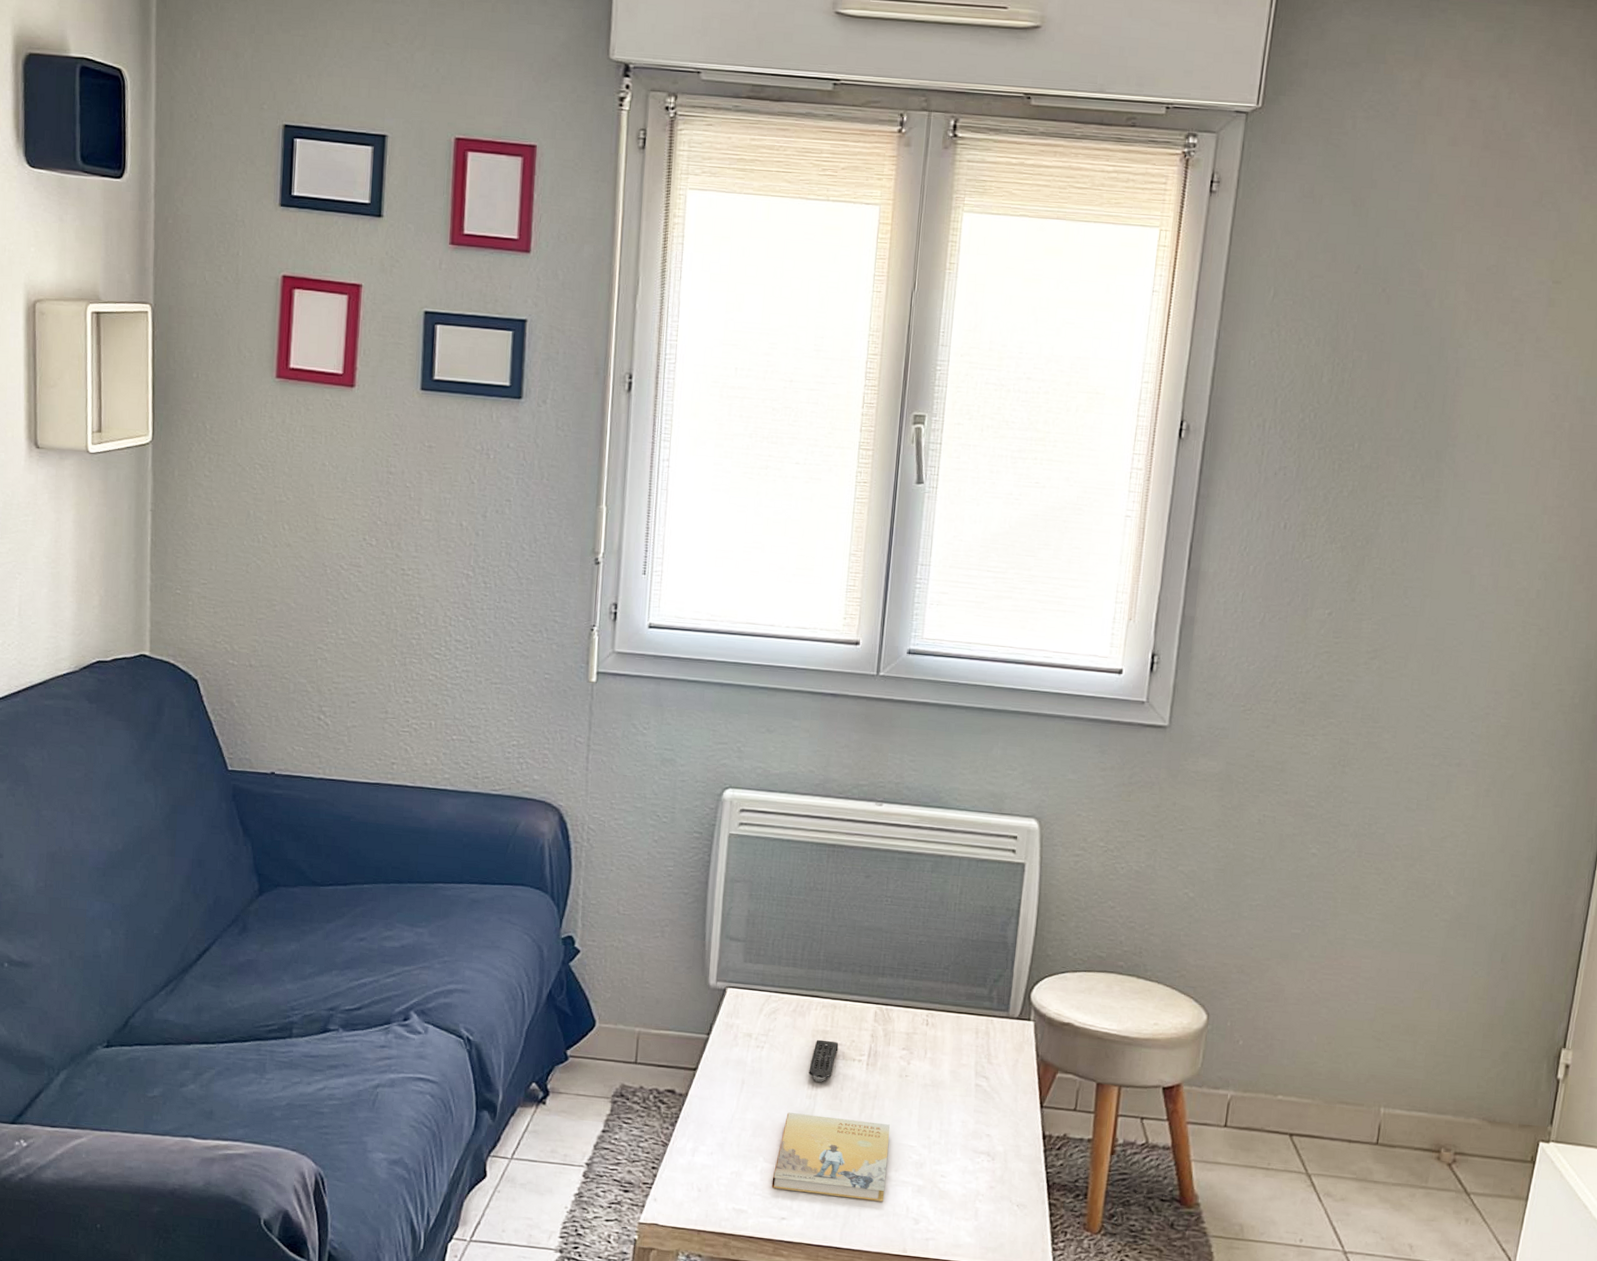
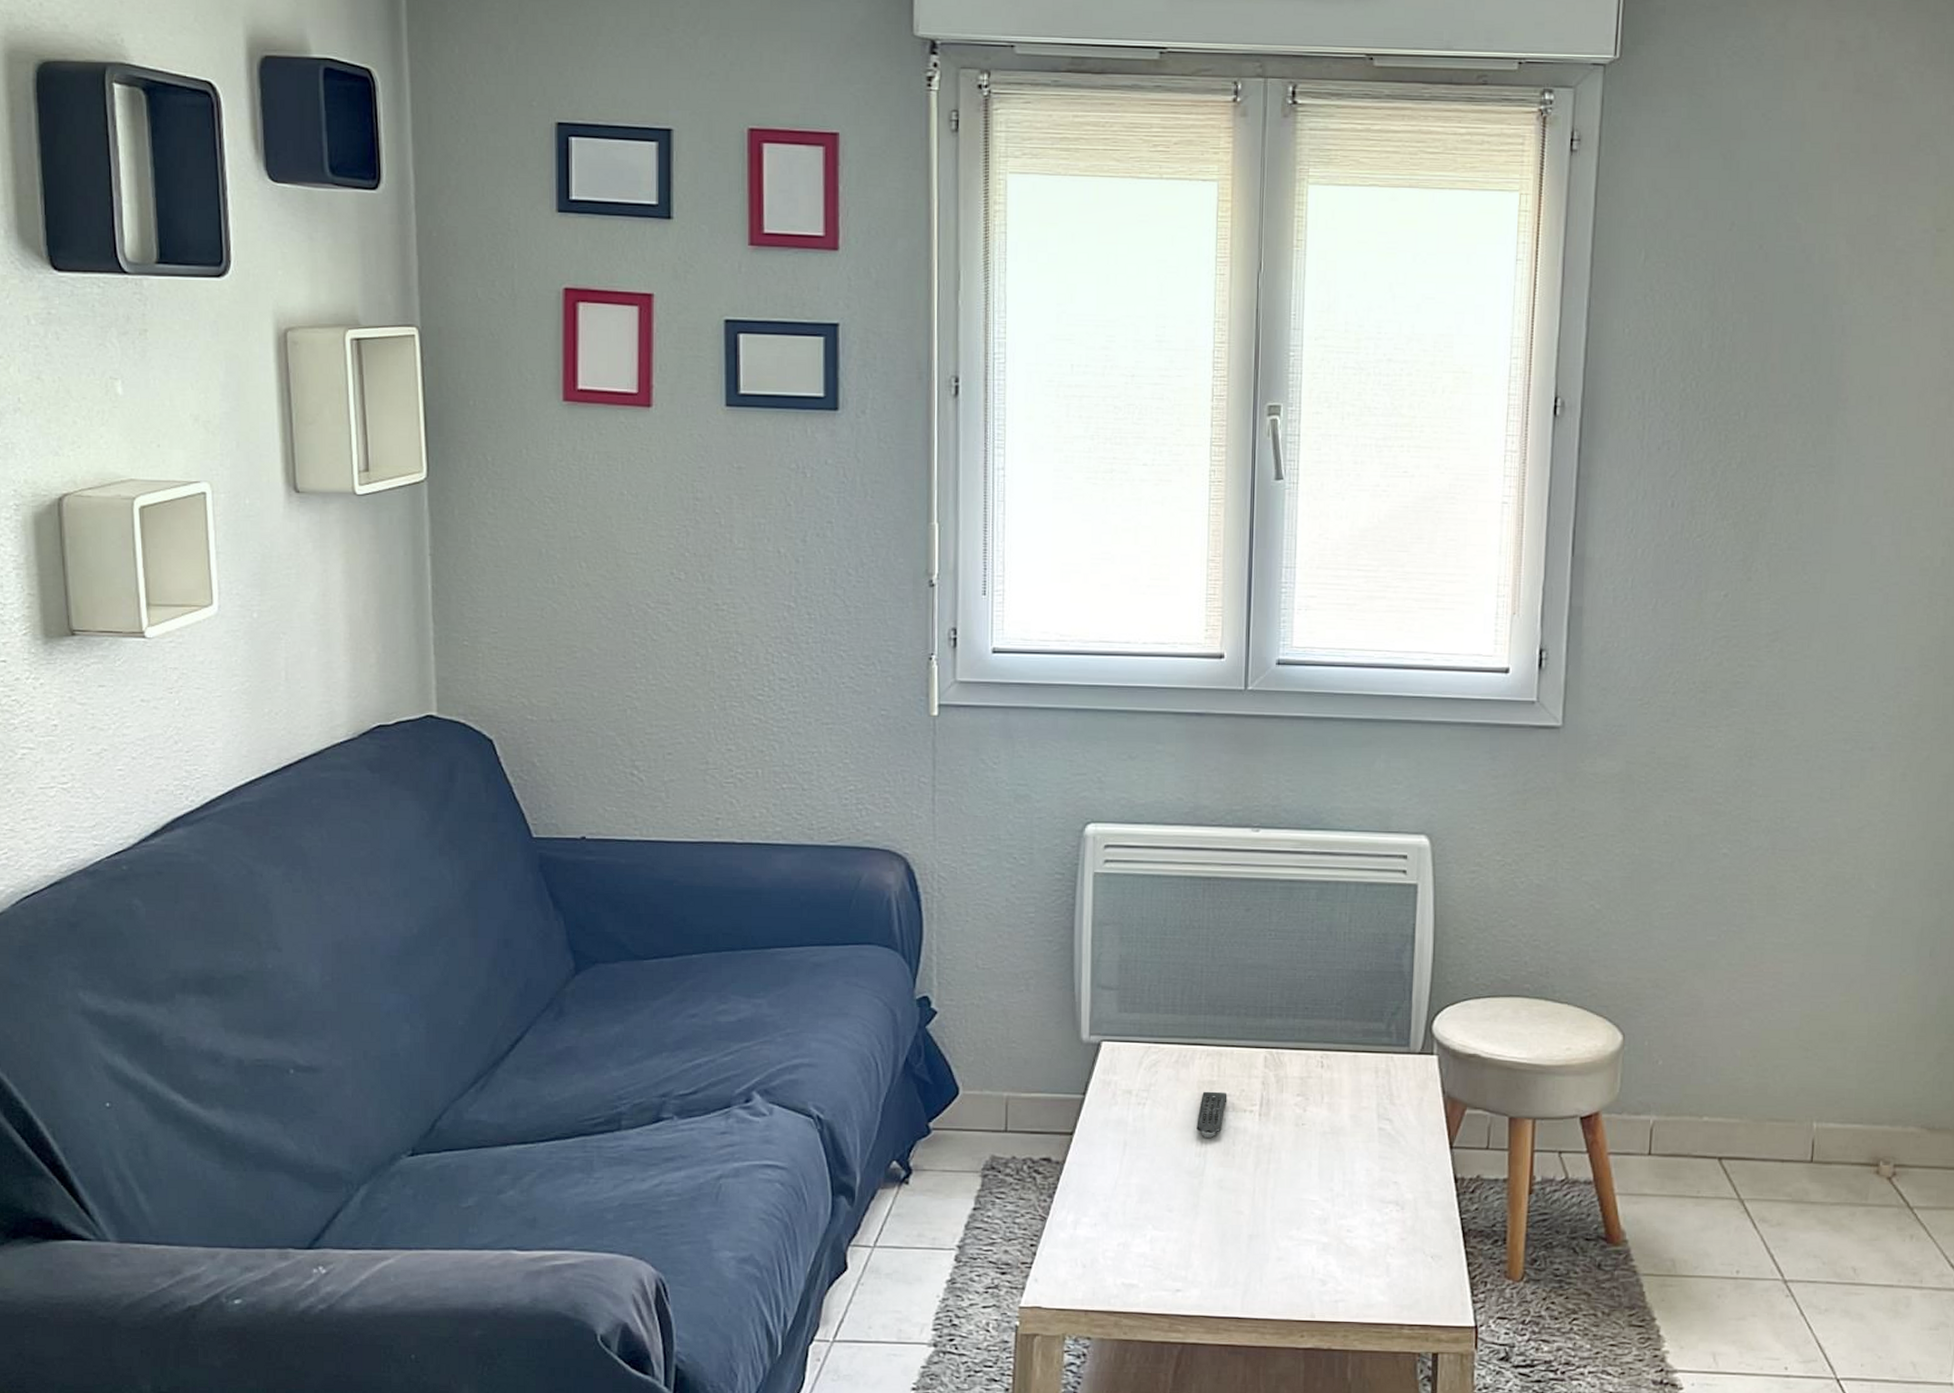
book: present [771,1112,891,1202] -> none [1163,1174,1289,1264]

